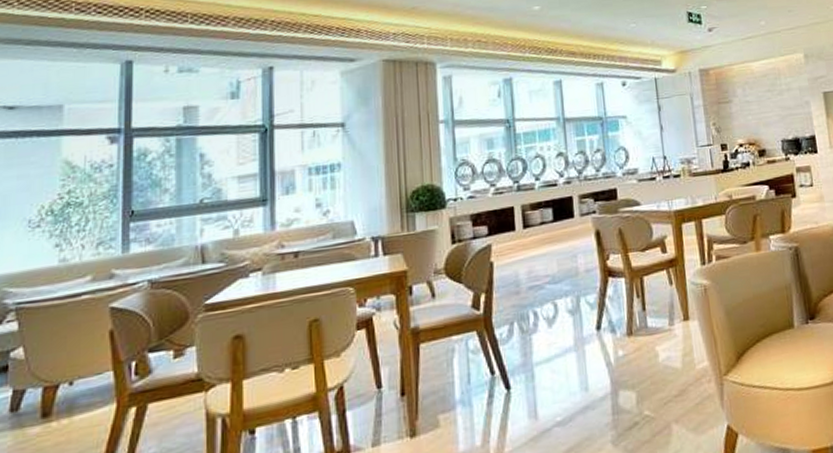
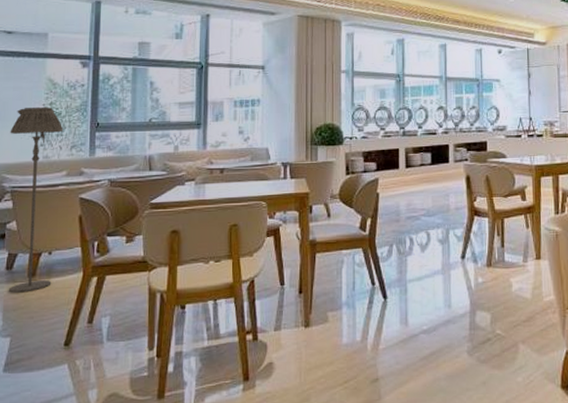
floor lamp: none [13,196,86,443] -> present [8,107,64,293]

